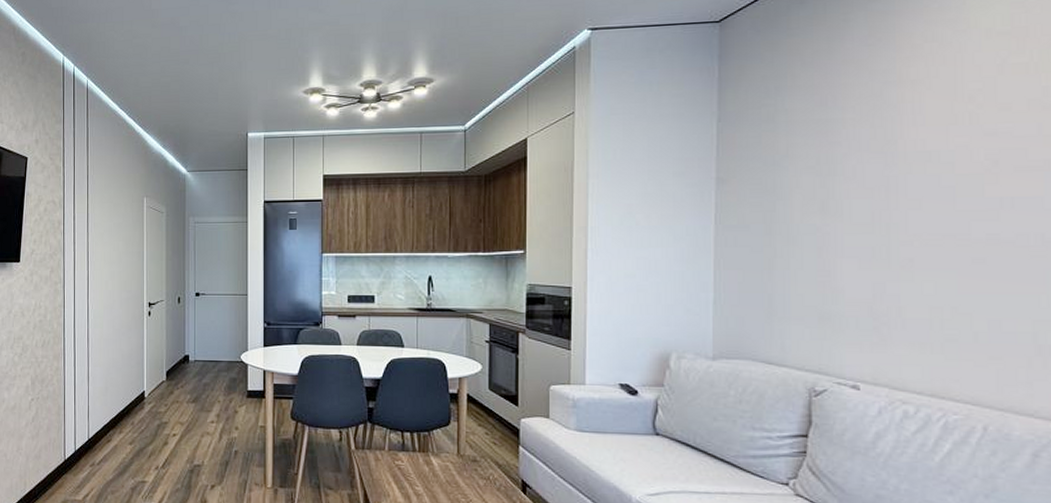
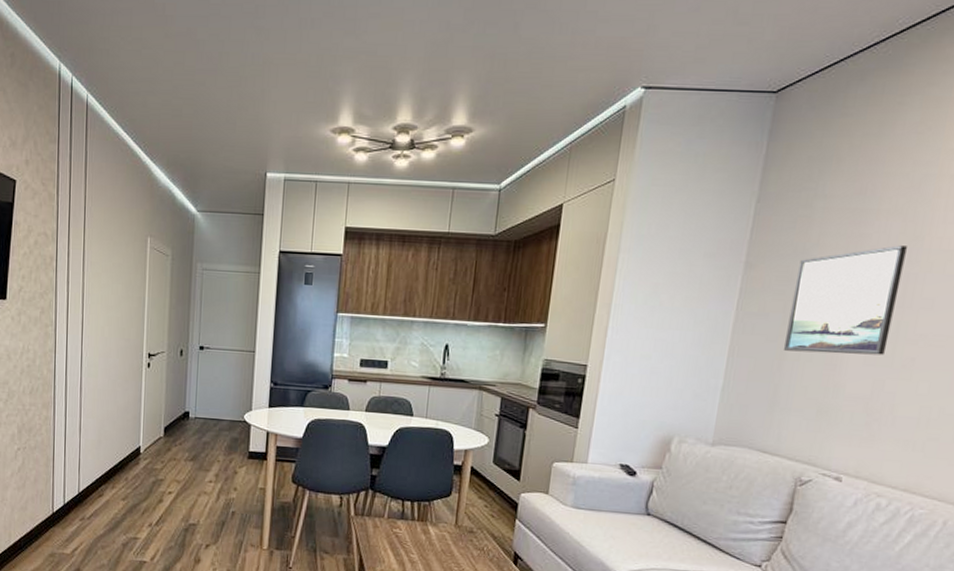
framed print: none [770,150,881,260] -> present [783,245,907,355]

